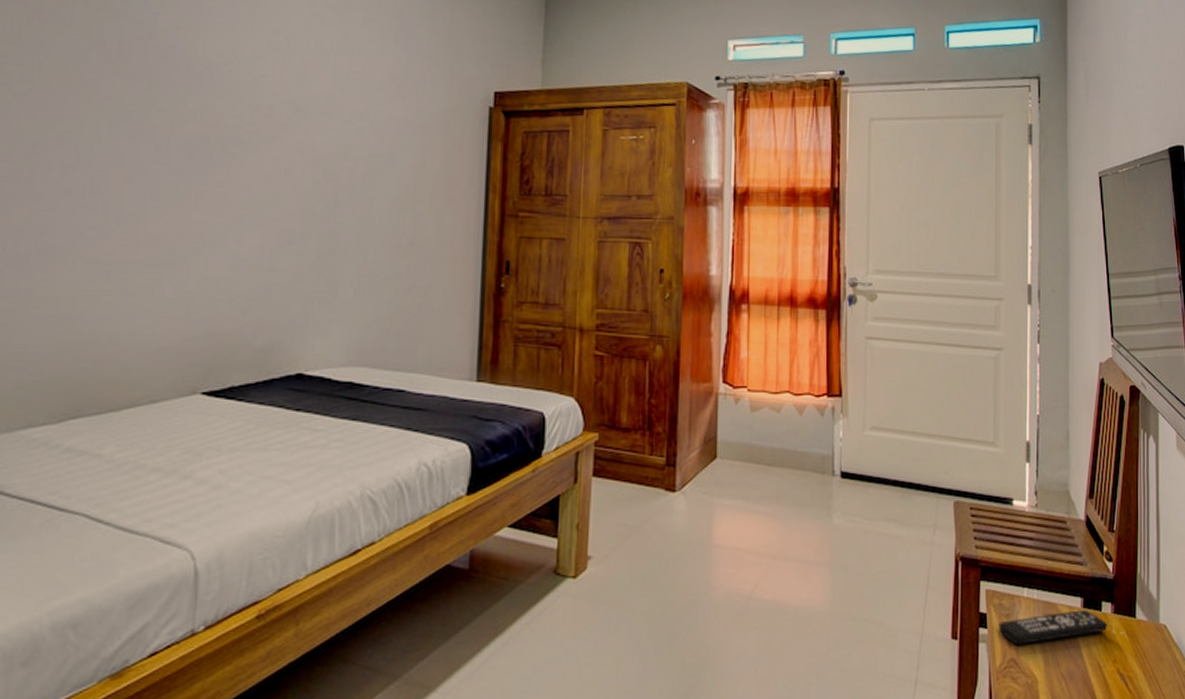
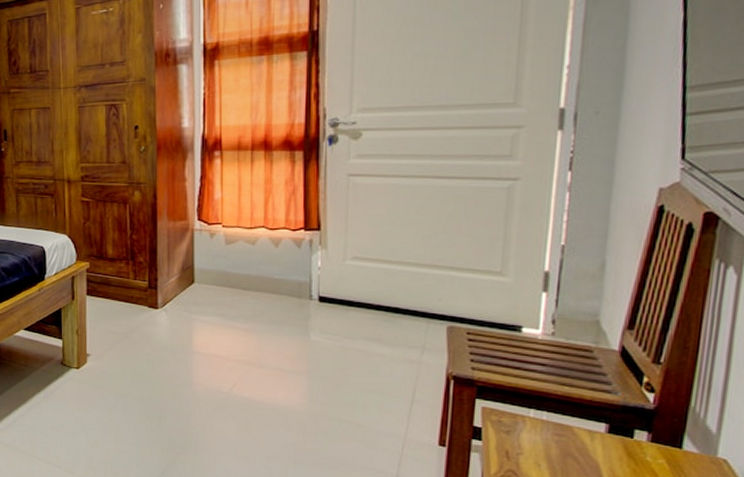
remote control: present [998,609,1108,645] -> none [496,434,641,459]

